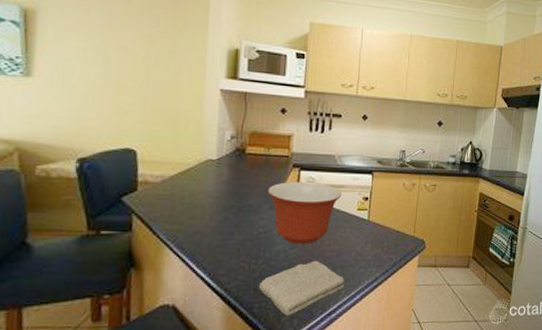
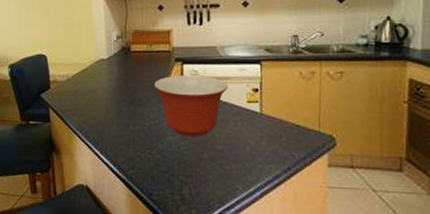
washcloth: present [259,260,344,316] -> none [156,153,241,206]

